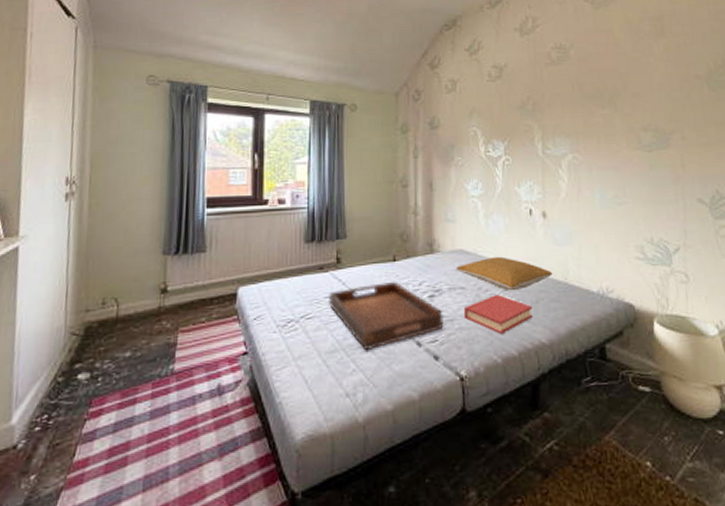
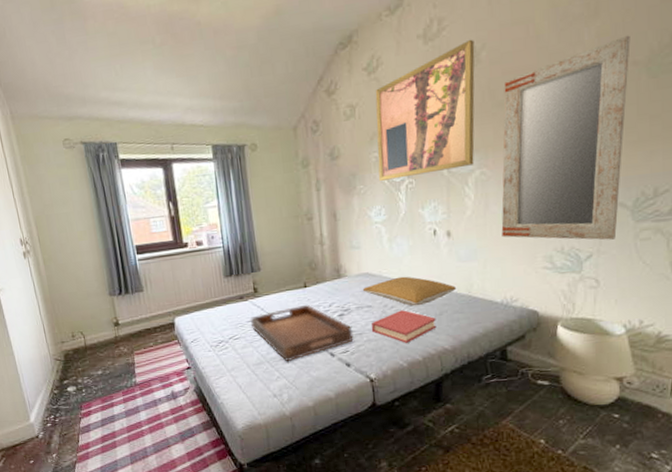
wall art: none [475,38,567,155] -> present [375,39,475,181]
home mirror: none [590,54,699,234] -> present [501,35,631,240]

